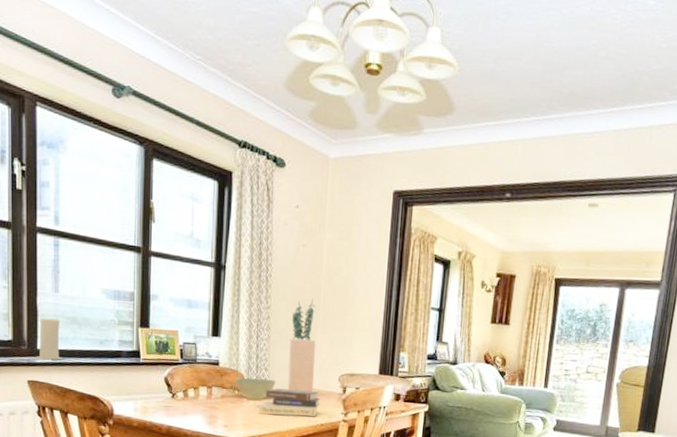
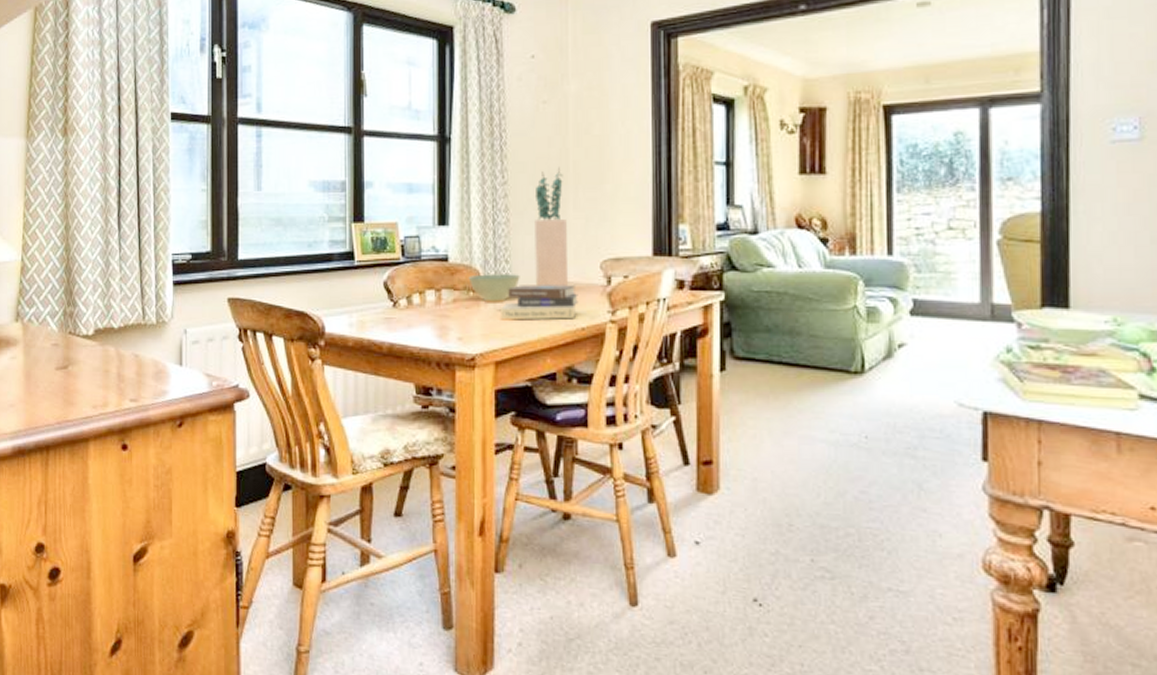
candle: present [36,318,62,360] -> none [237,222,266,272]

